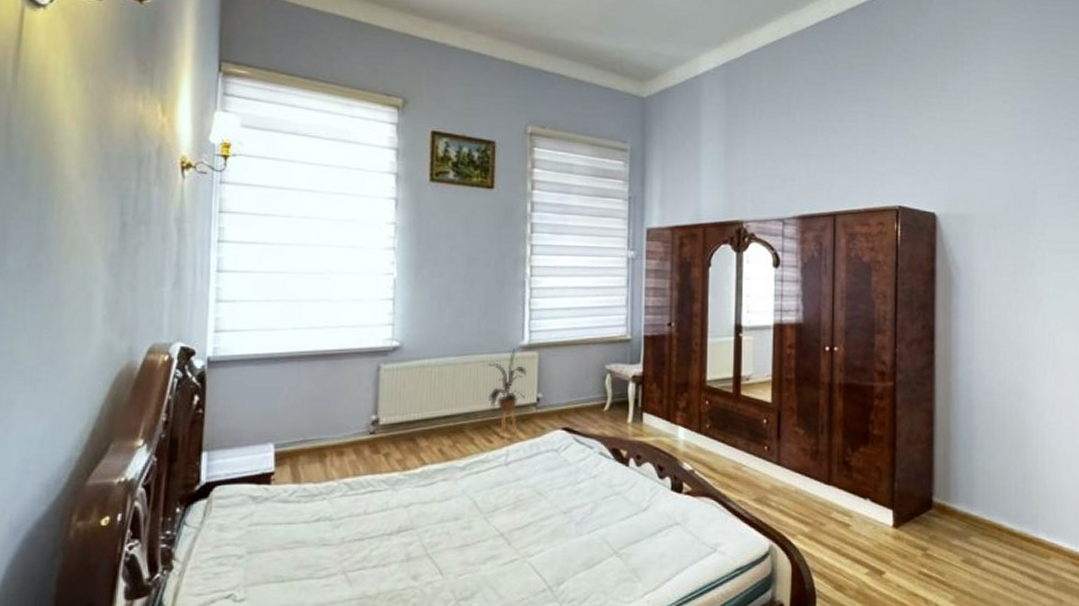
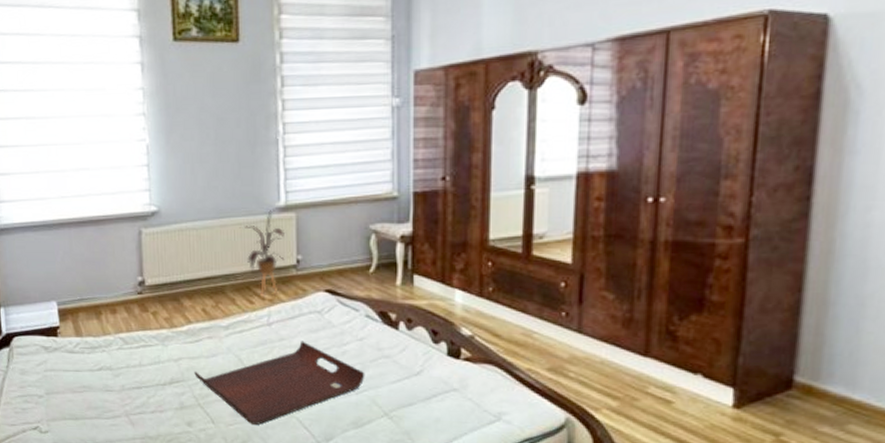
serving tray: none [425,480,597,573] -> present [194,341,365,425]

